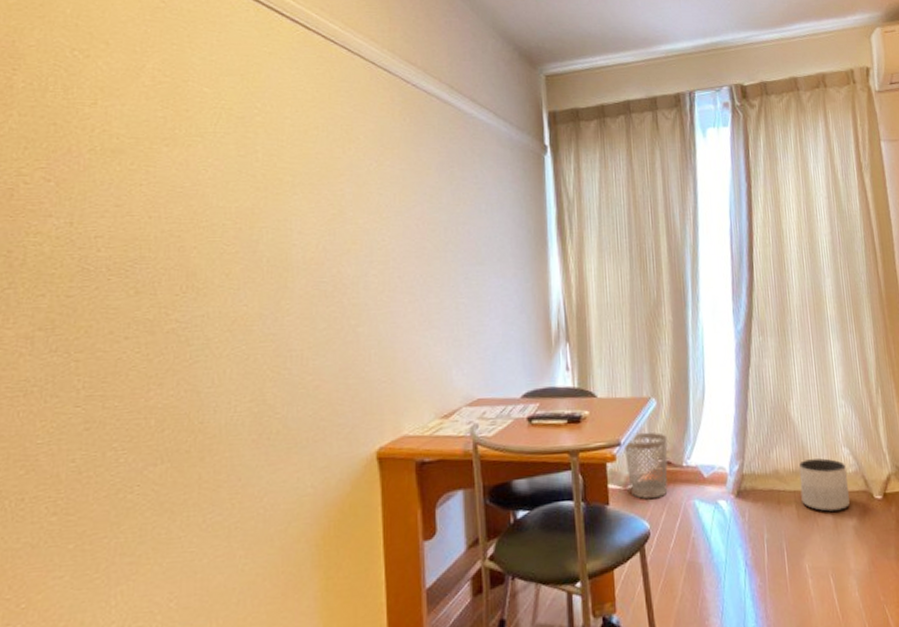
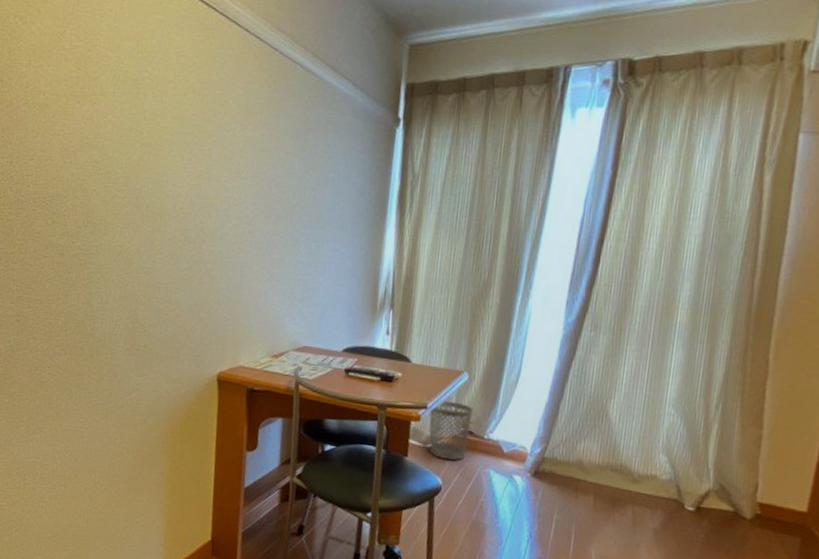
planter: present [798,458,850,512] -> none [601,457,660,512]

